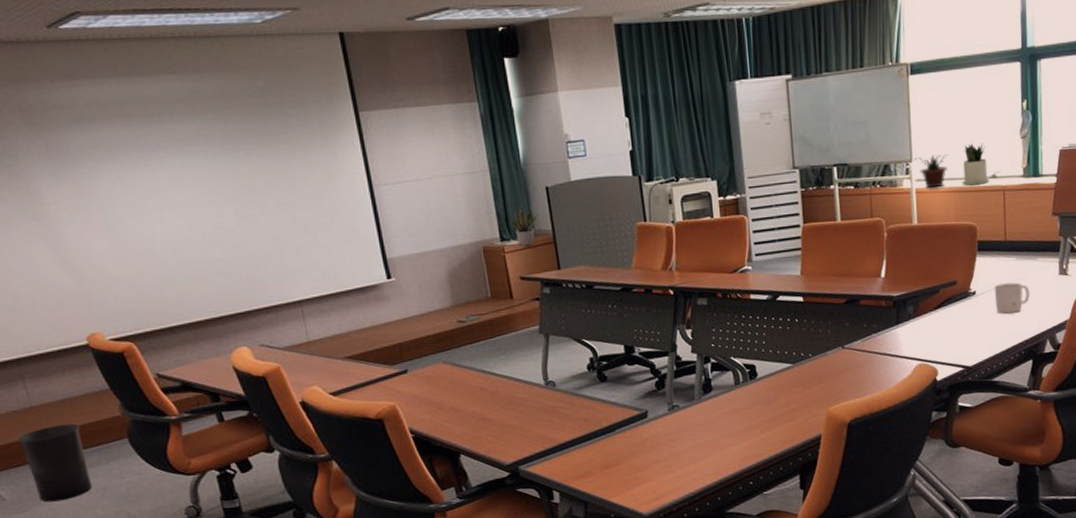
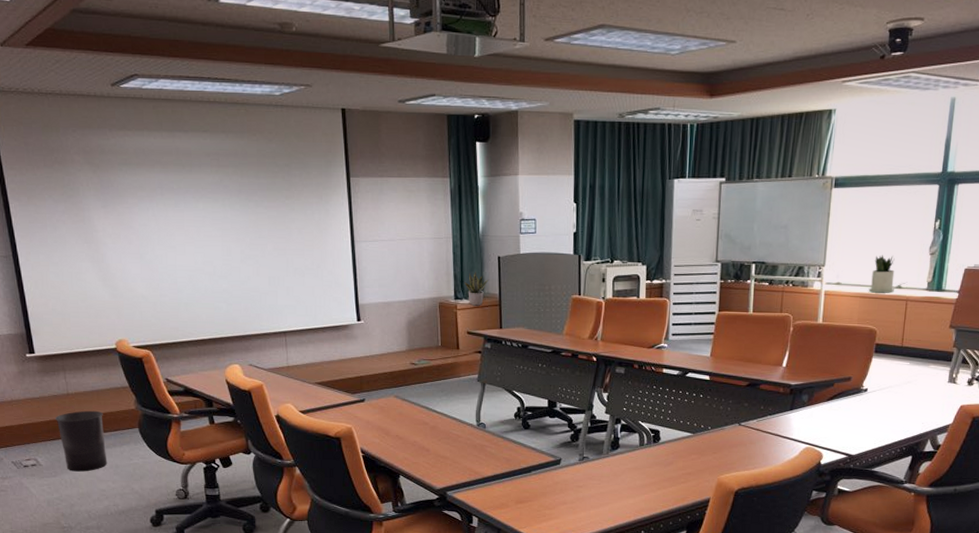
potted plant: present [914,154,949,188] -> none [827,262,860,292]
mug: present [994,282,1031,314] -> none [884,383,919,413]

